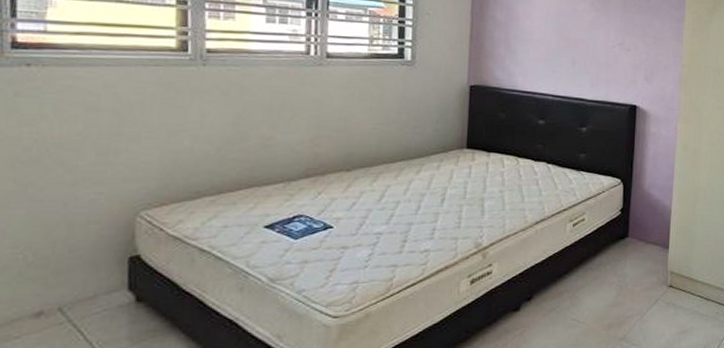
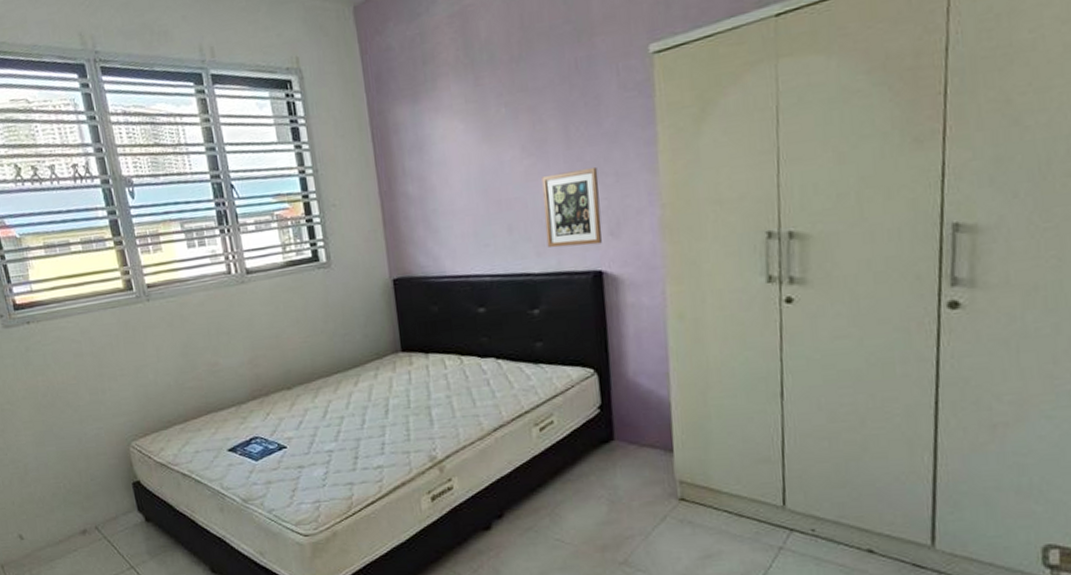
picture frame: none [600,27,643,85] -> present [542,166,602,248]

